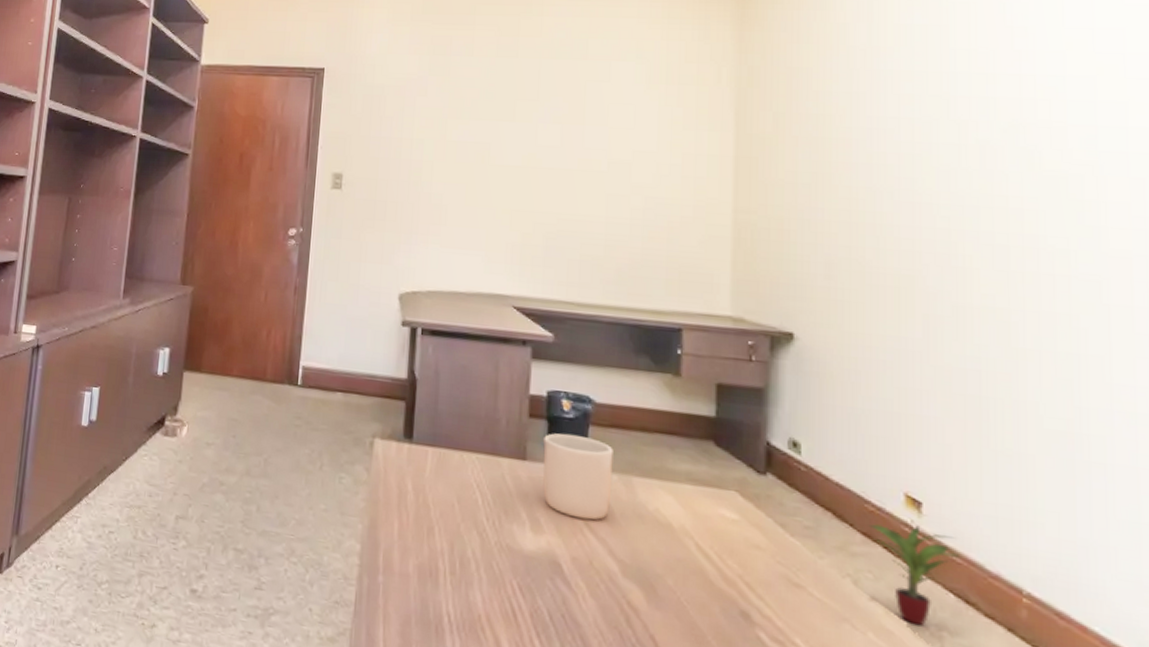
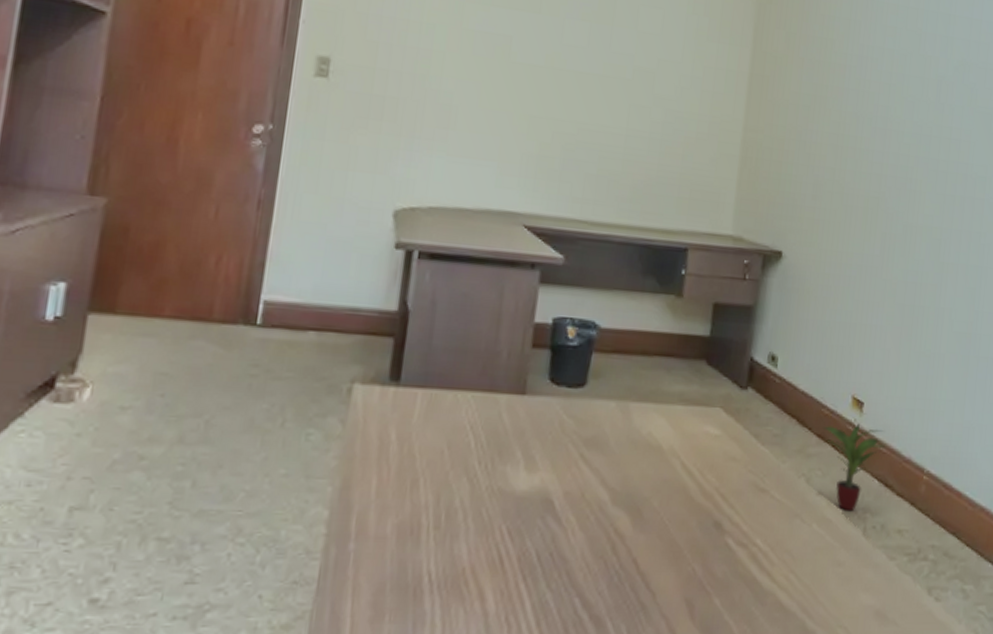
mug: present [543,433,613,520] -> none [541,362,614,451]

